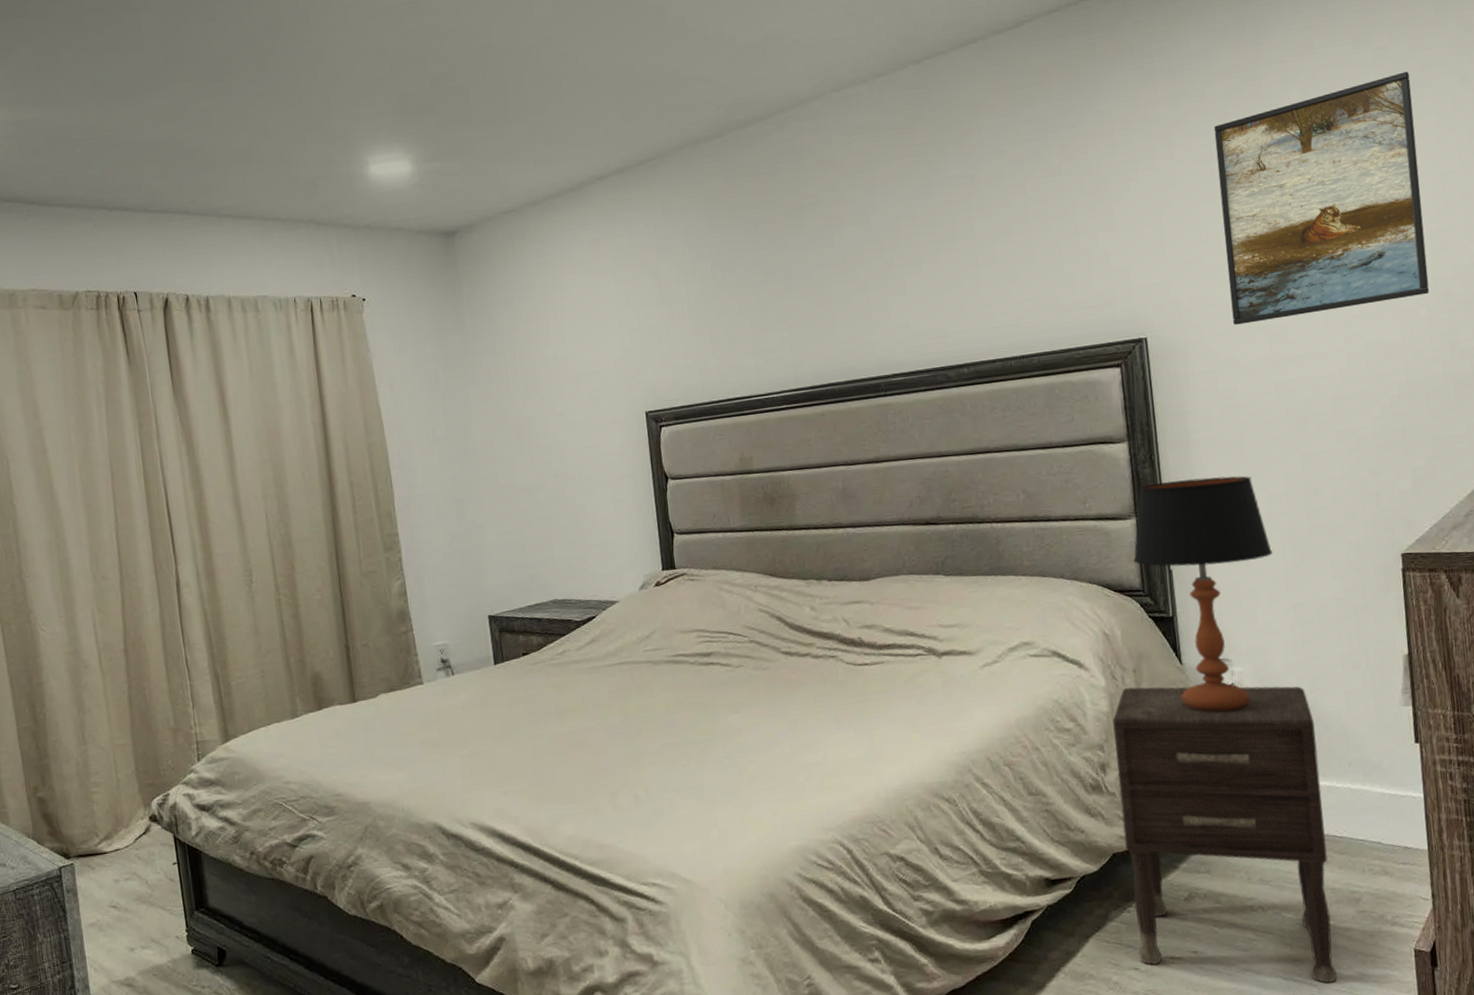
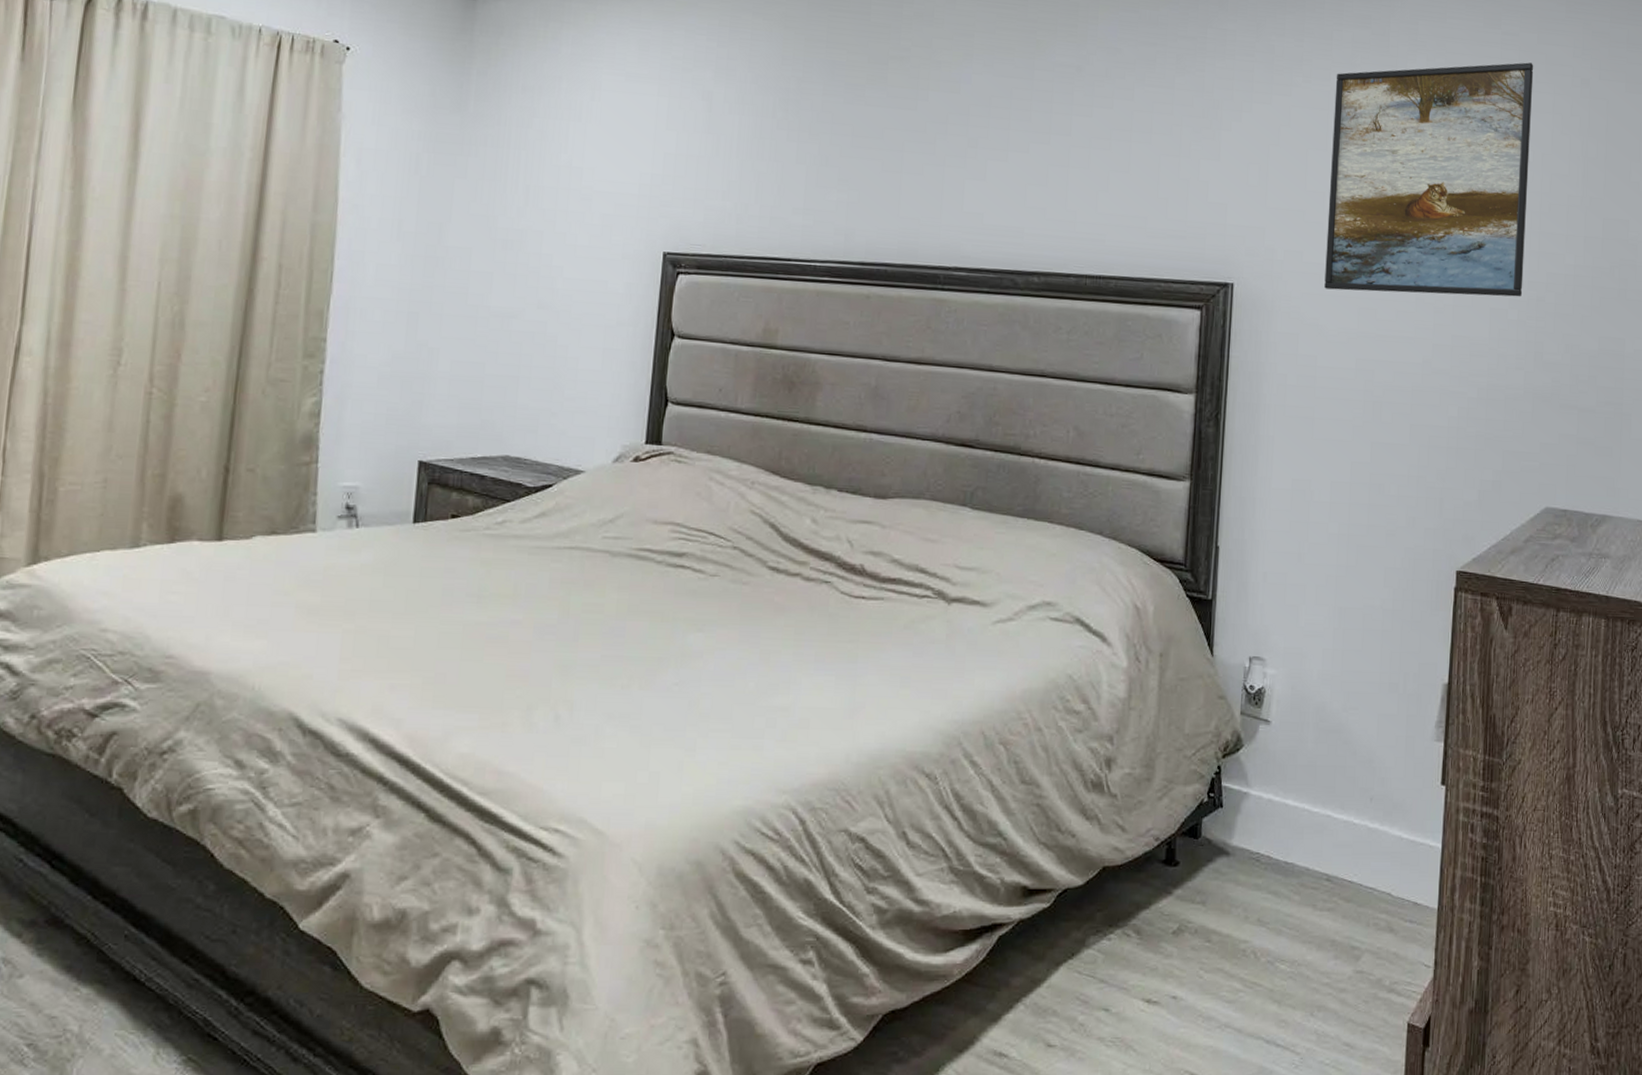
nightstand: present [1112,686,1337,983] -> none [1112,673,1341,1052]
table lamp: present [1133,476,1273,712] -> none [1180,444,1328,718]

